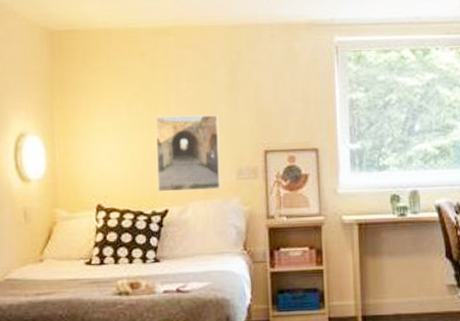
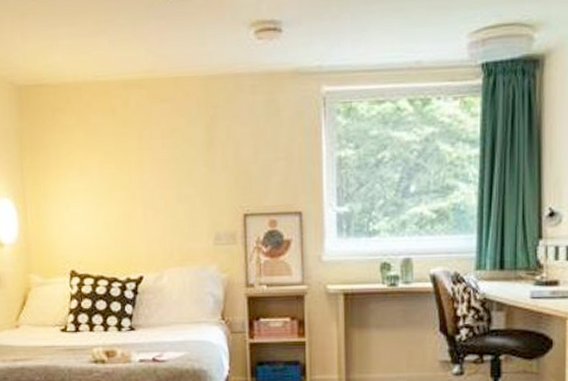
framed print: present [156,115,221,192] -> none [129,175,197,258]

